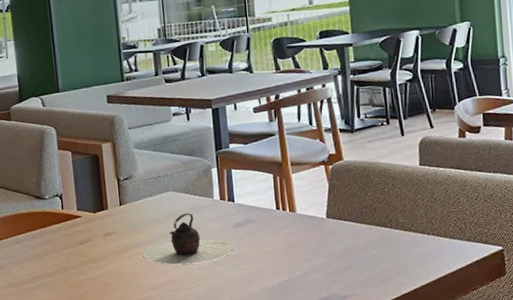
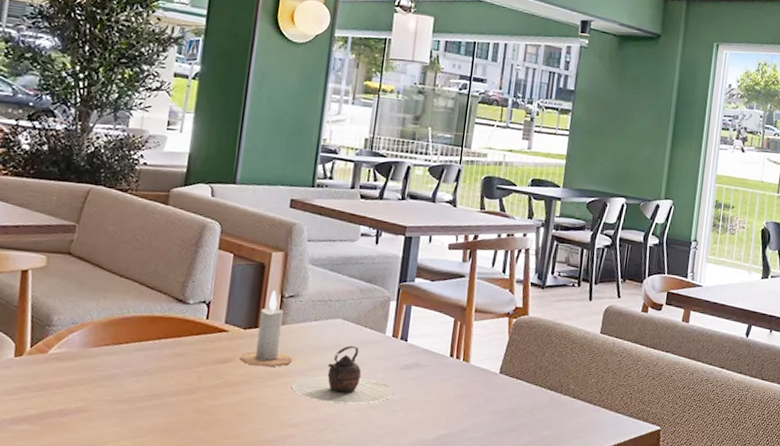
candle: none [96,176,139,242] -> present [240,290,293,367]

